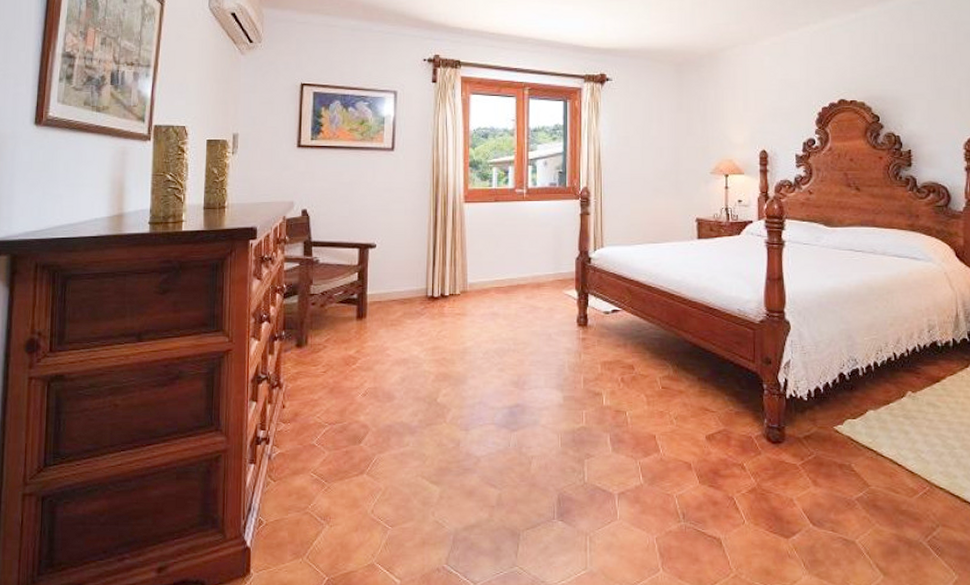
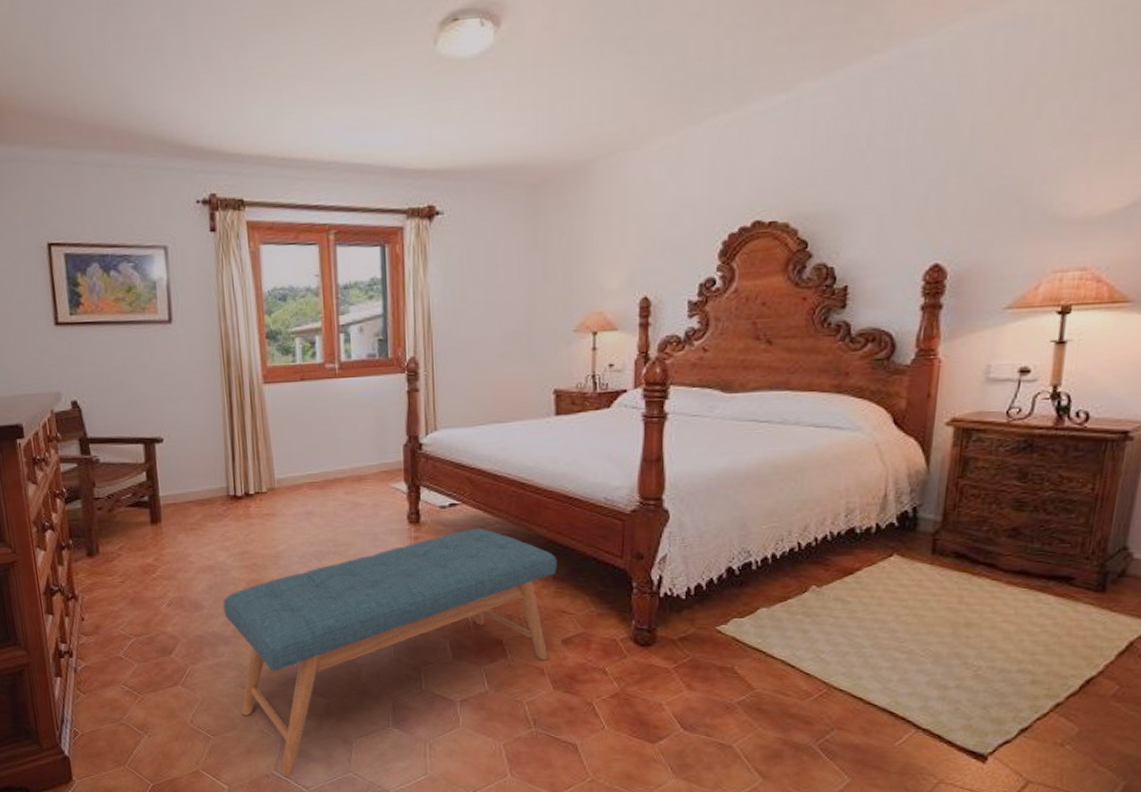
bench: none [413,331,701,571] -> present [223,527,557,777]

